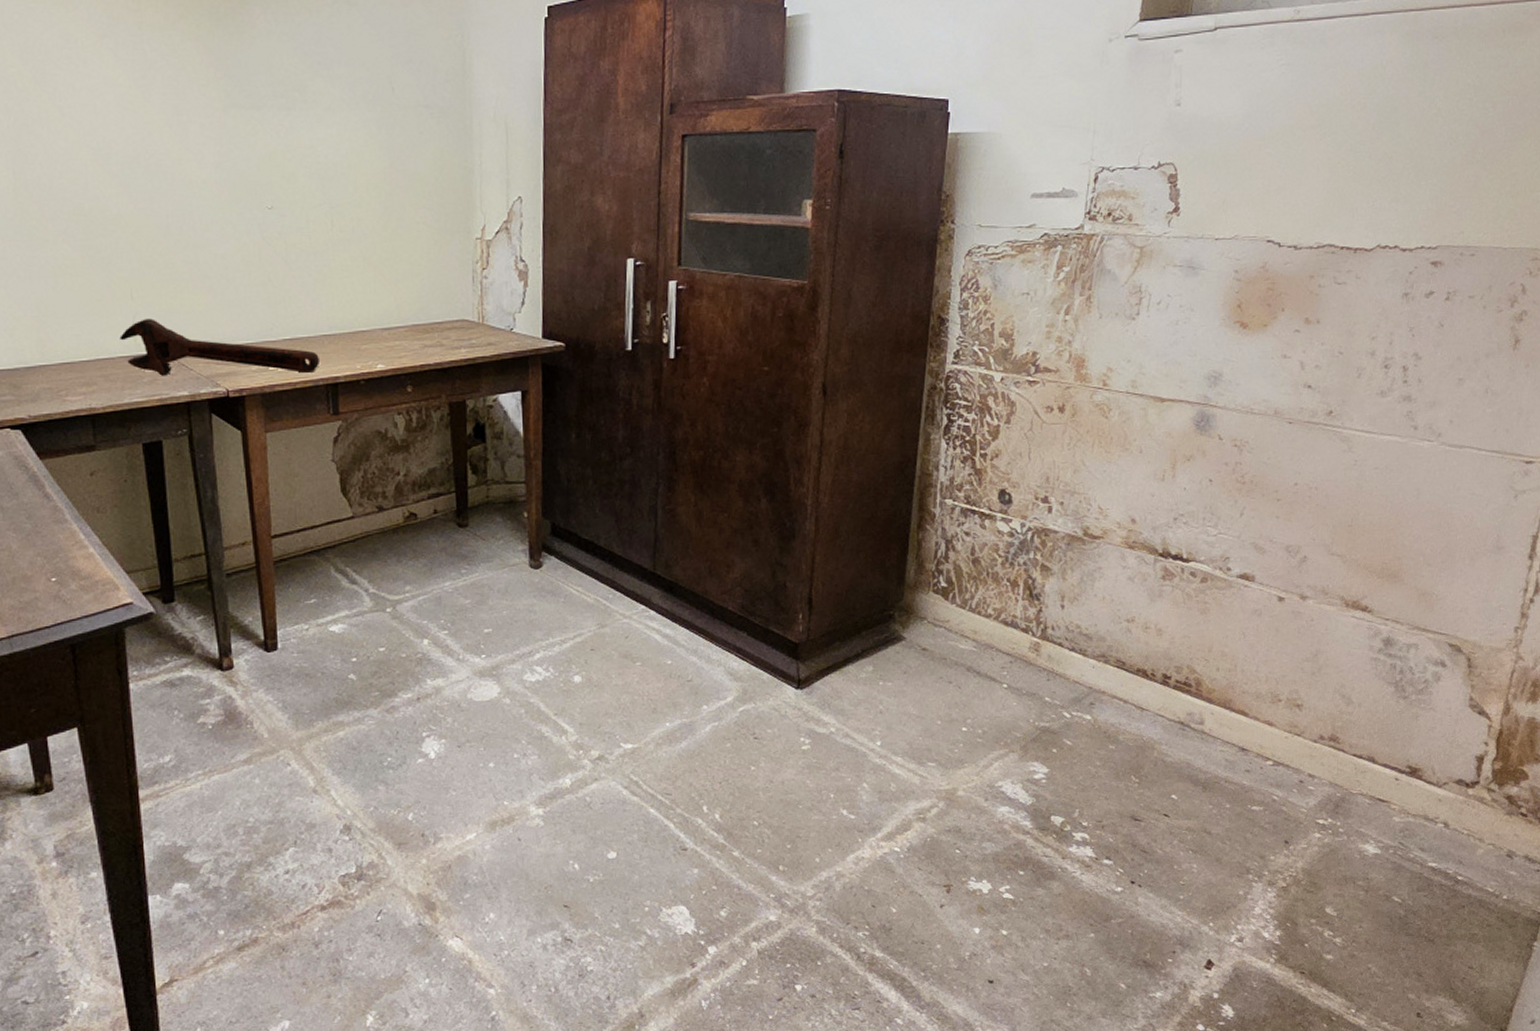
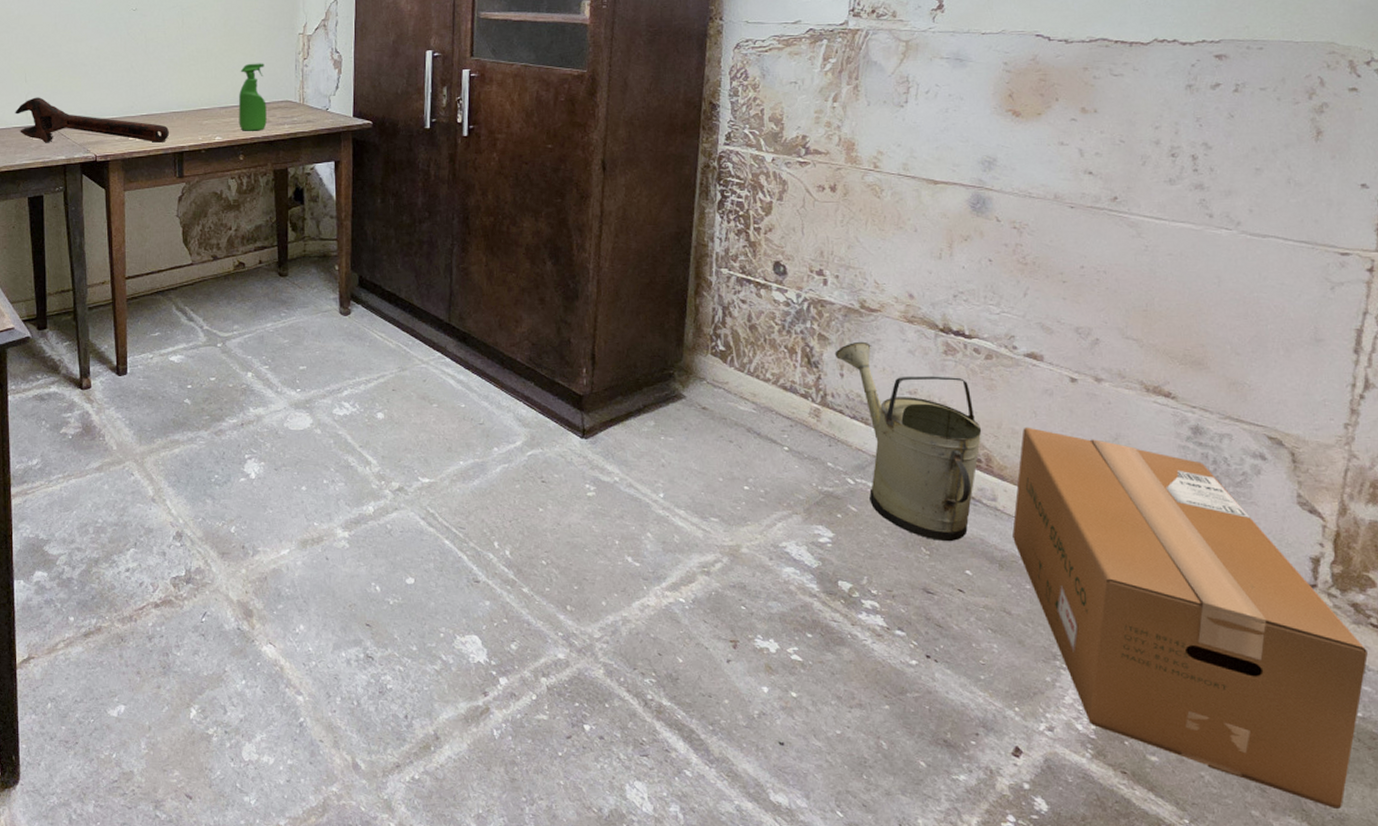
spray bottle: none [404,274,440,357] -> present [238,63,267,131]
watering can: none [1056,570,1194,769] -> present [834,341,982,542]
box: none [1217,648,1516,985] -> present [1012,427,1368,810]

